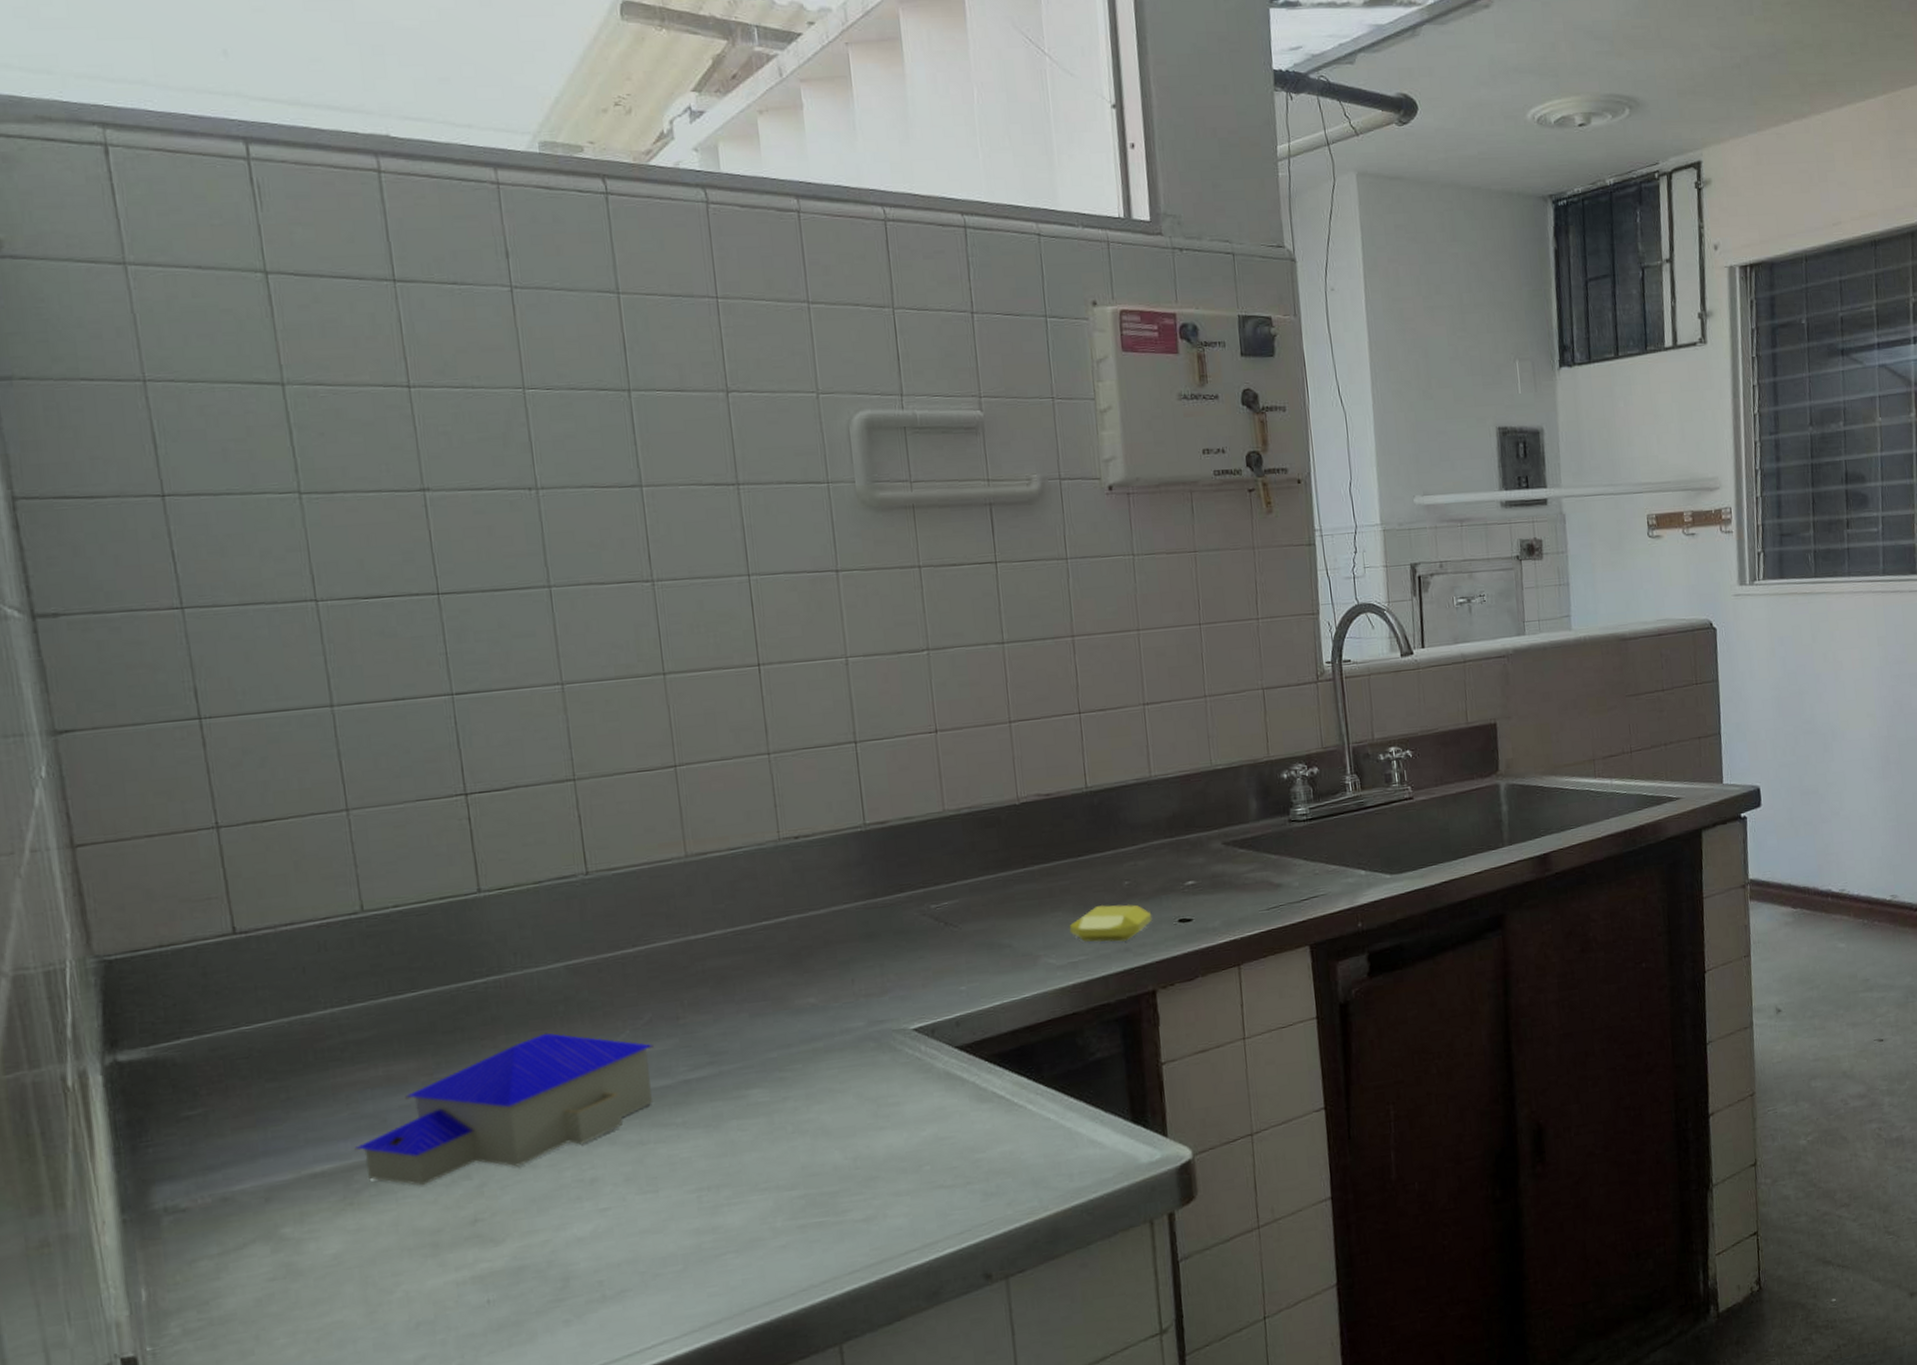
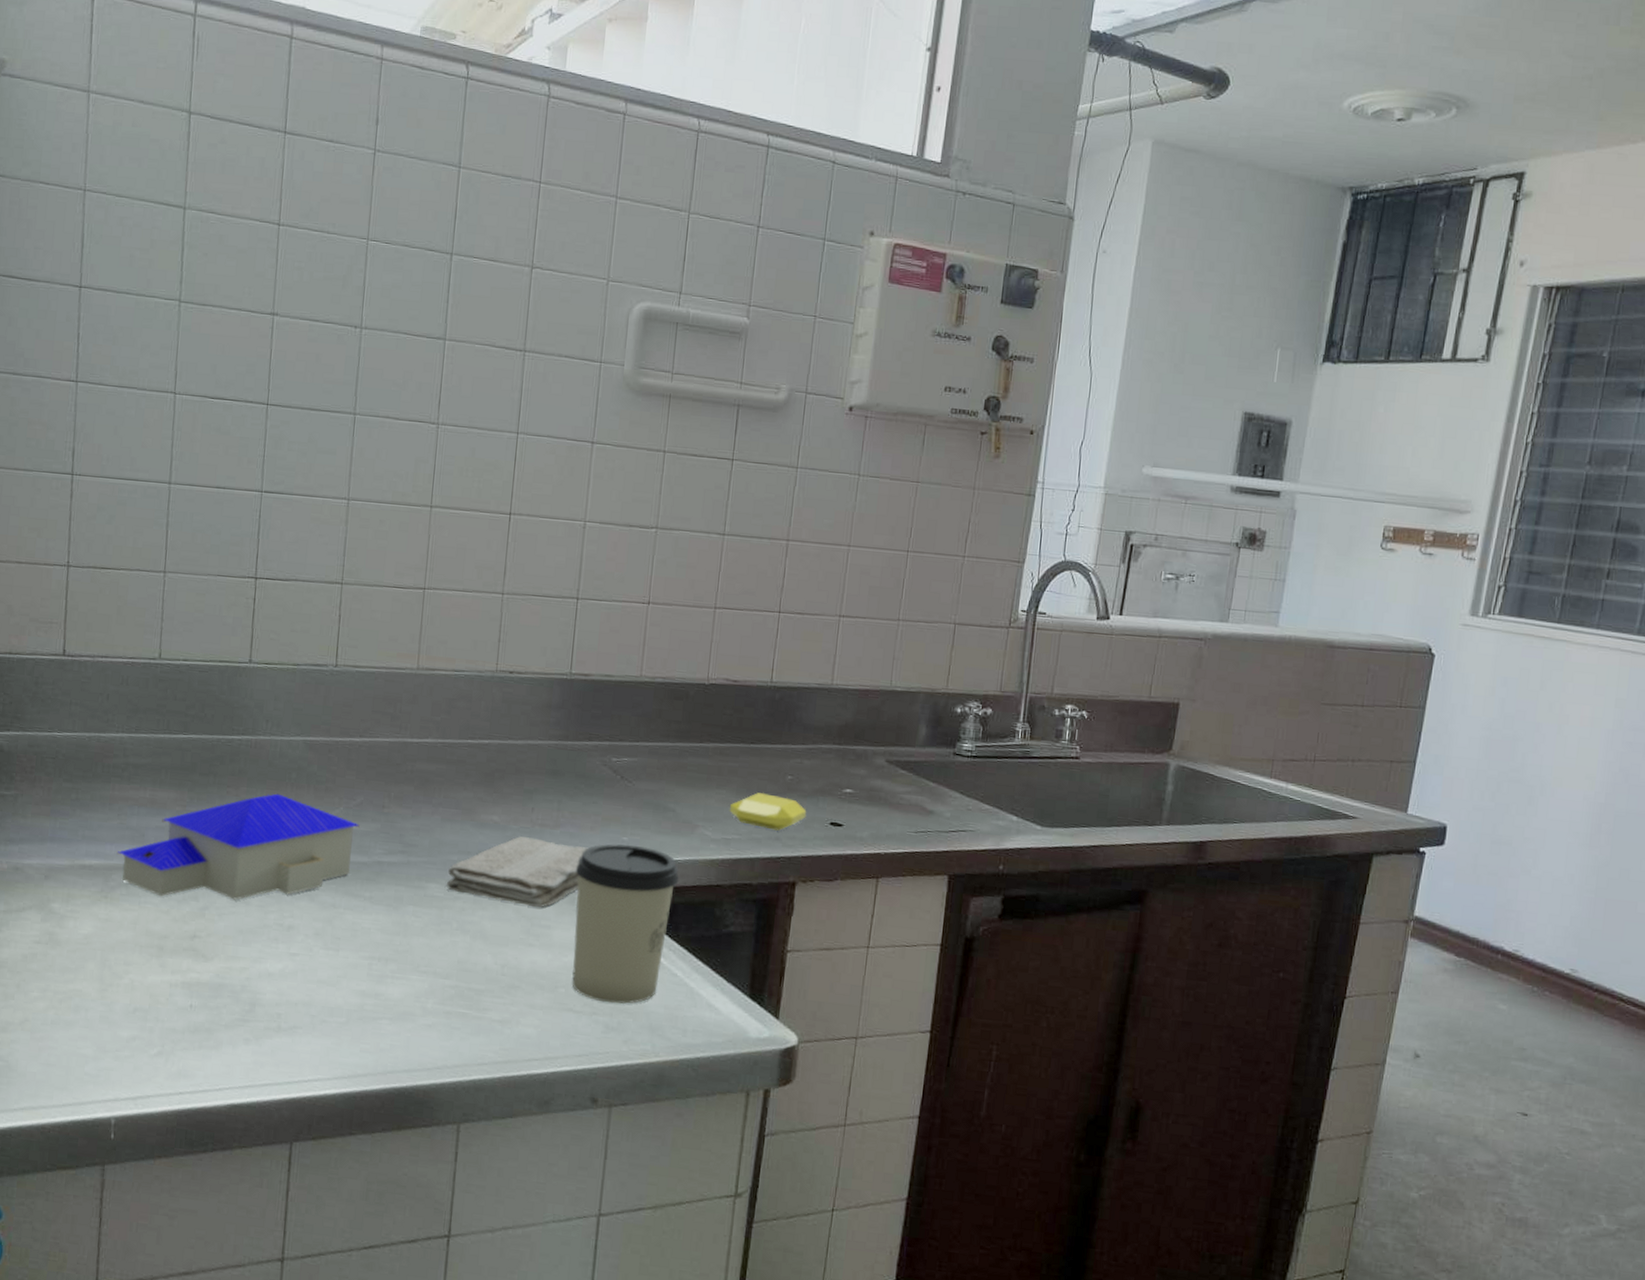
washcloth: none [769,1007,924,1092] -> present [447,836,588,908]
cup: none [914,991,1032,1169] -> present [572,844,679,1004]

